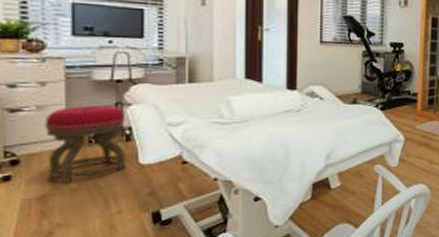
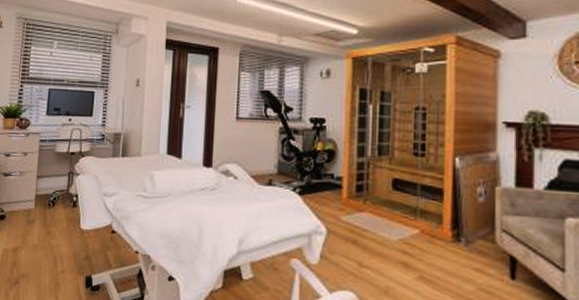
stool: present [44,106,126,182] -> none [20,173,74,238]

